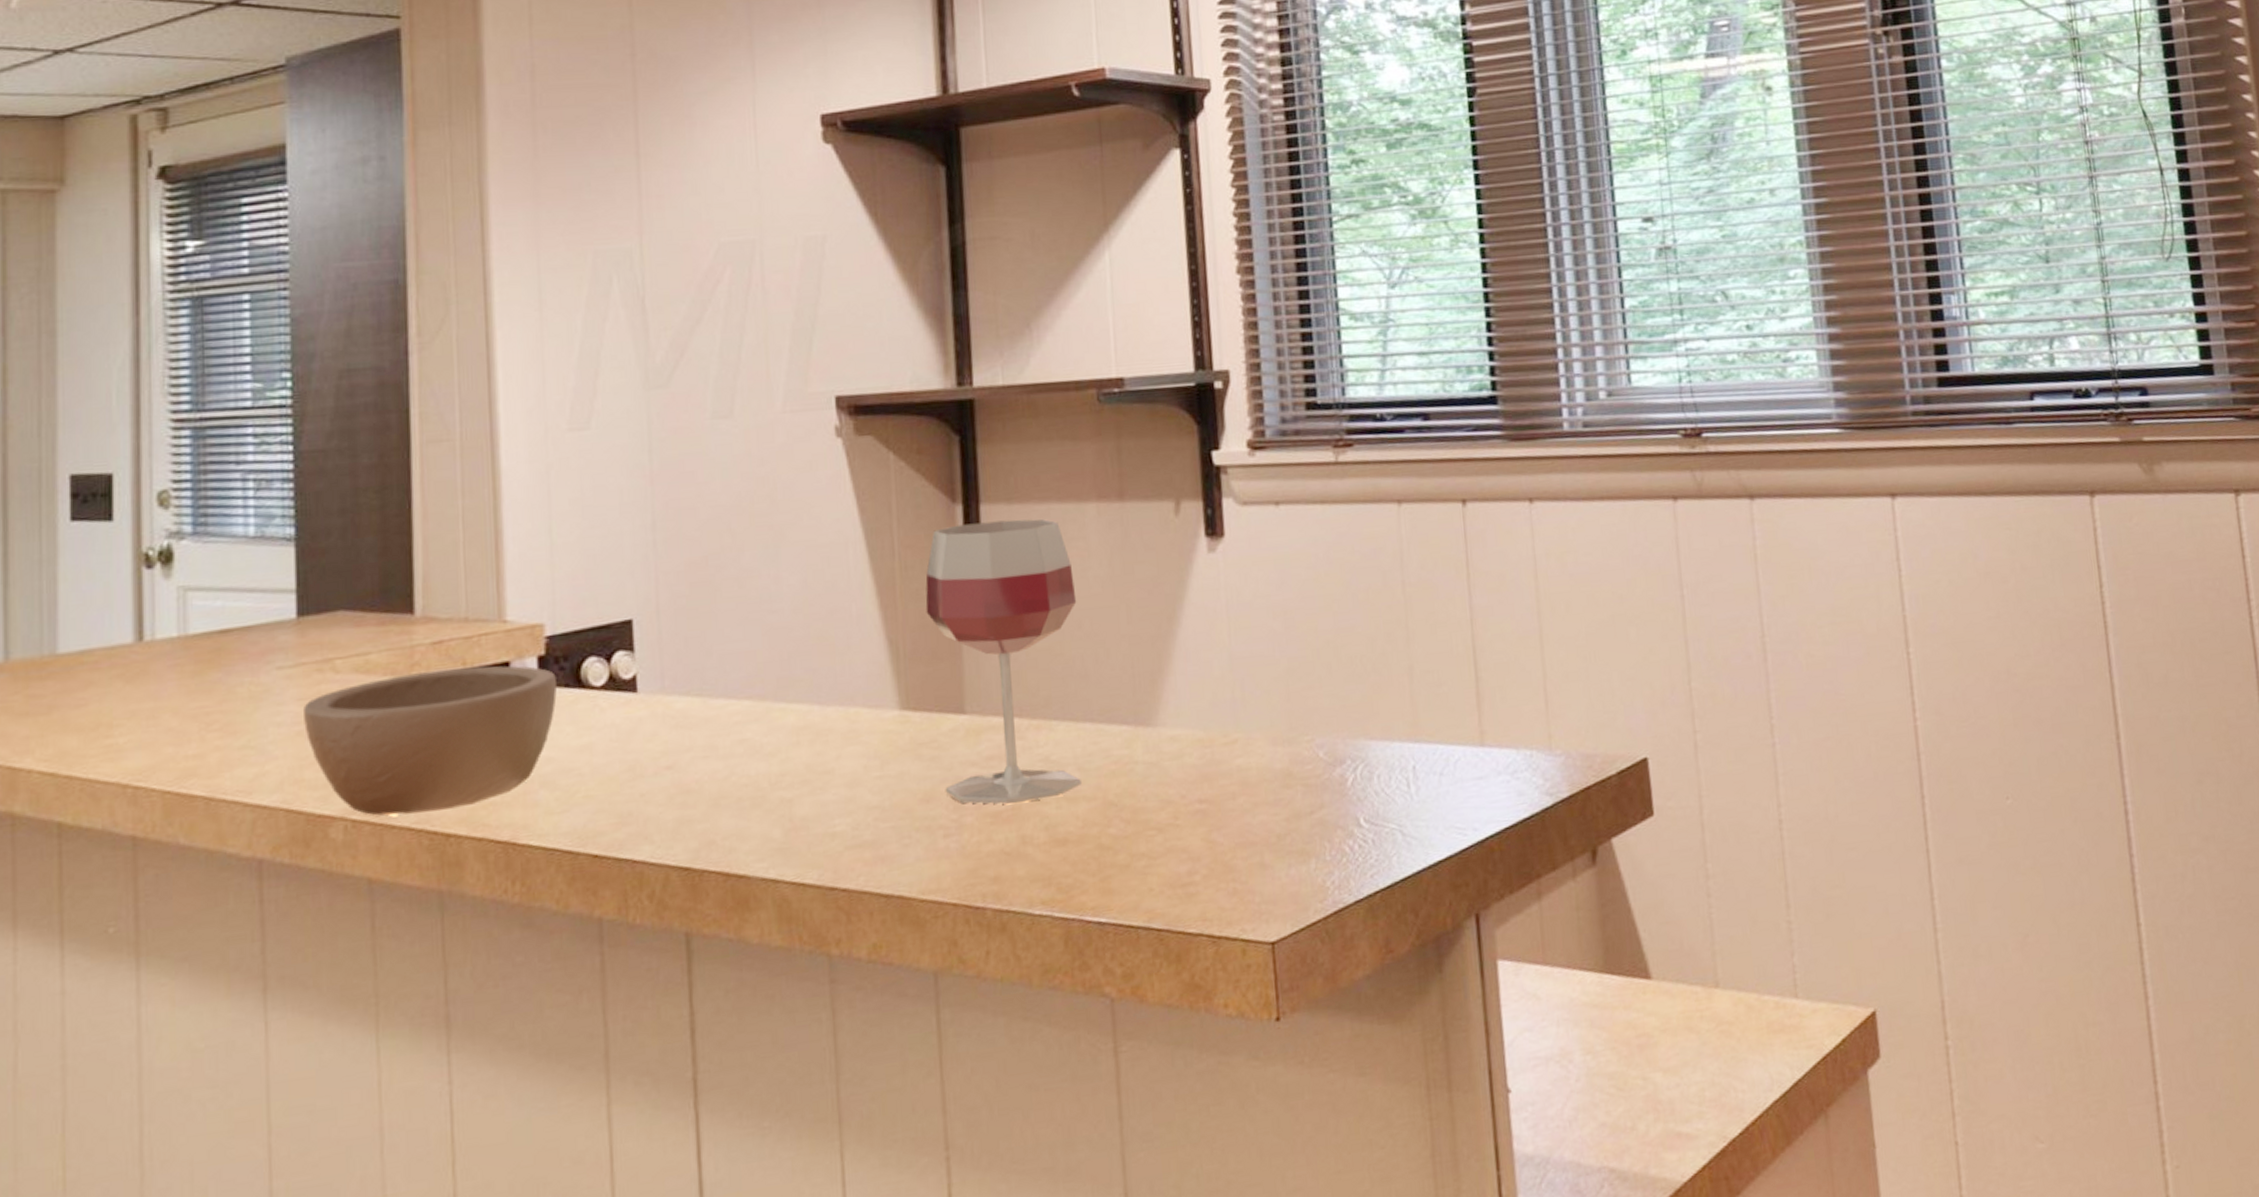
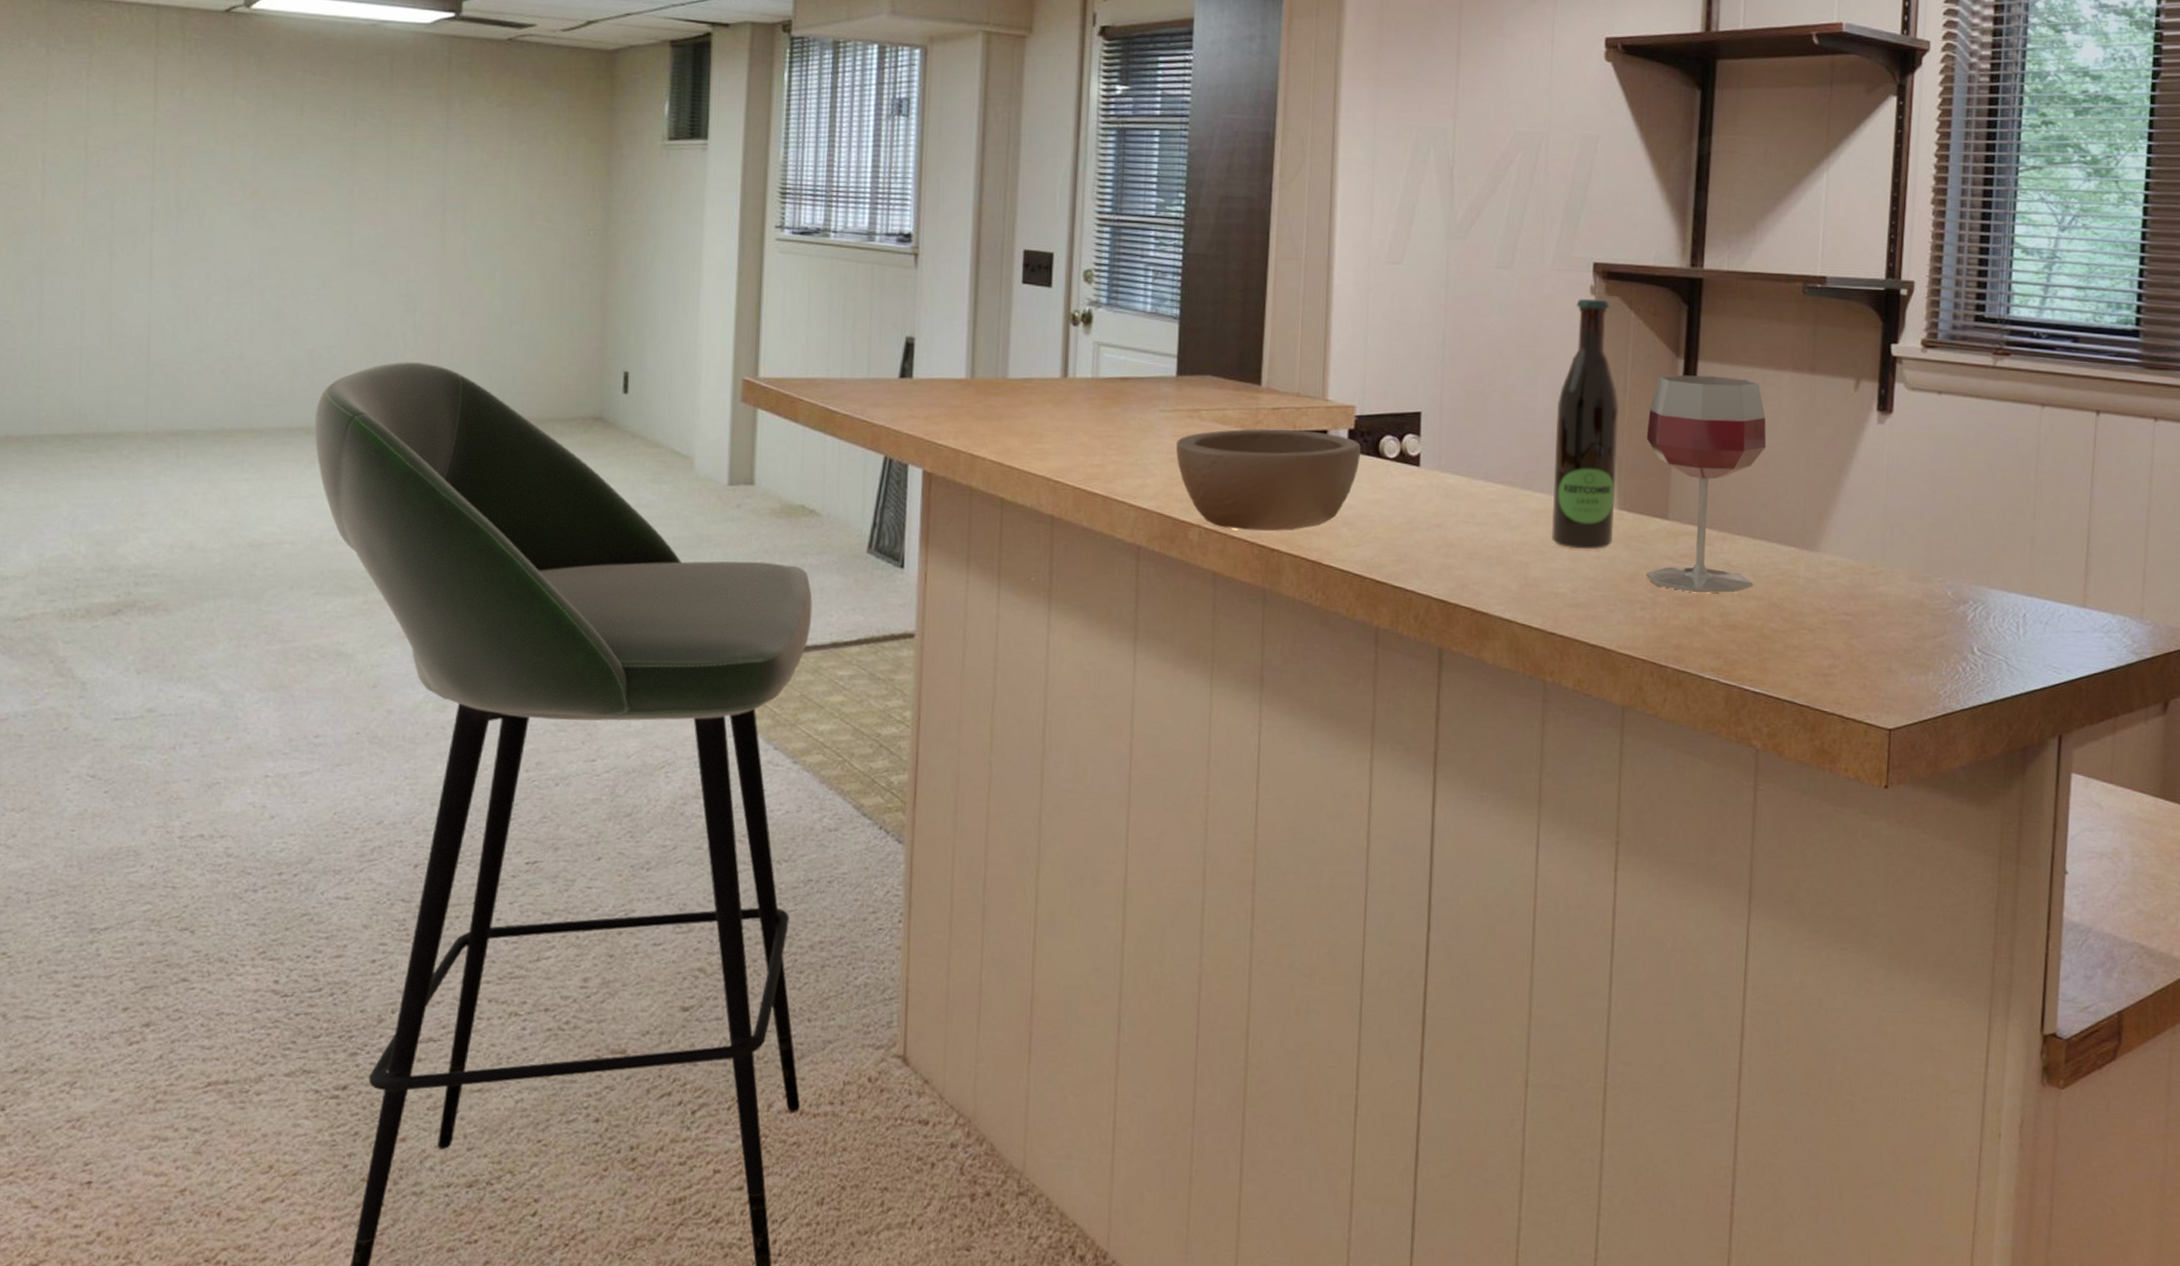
bottle: none [807,441,899,772] -> present [1551,298,1620,550]

